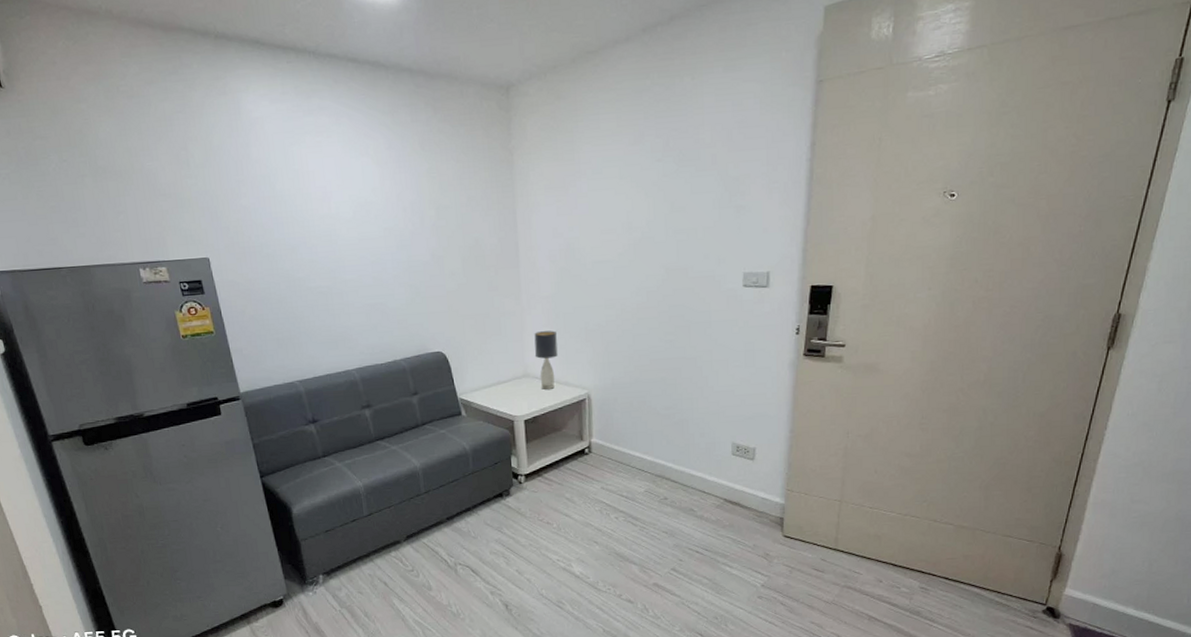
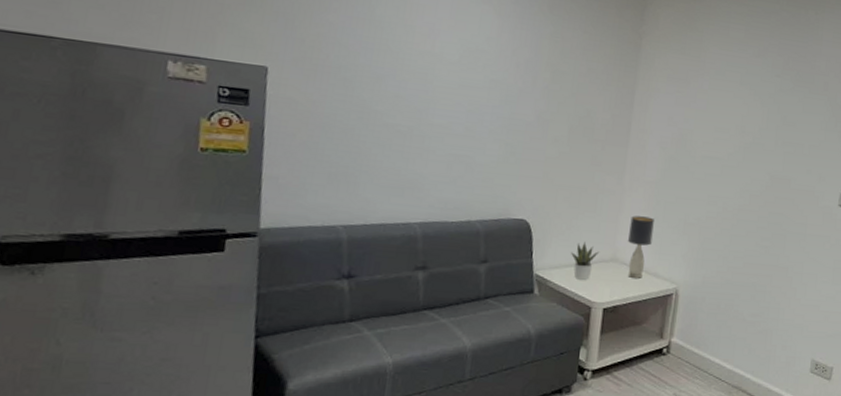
potted plant: none [487,363,511,398] -> present [571,242,599,280]

